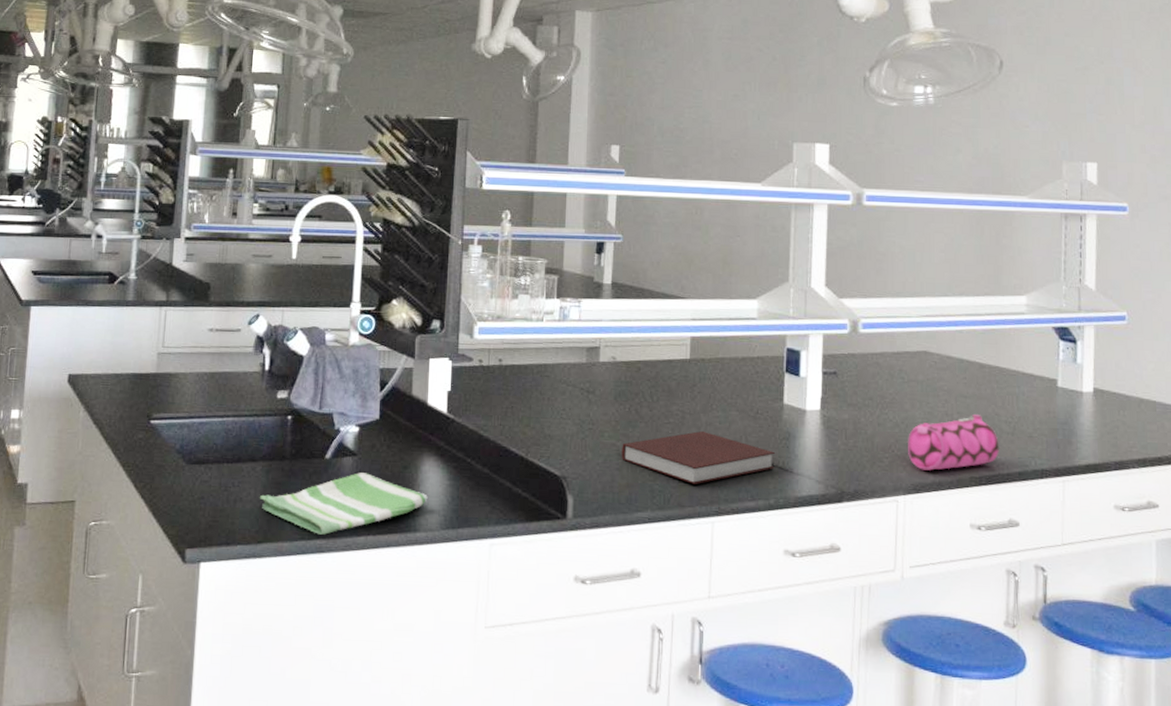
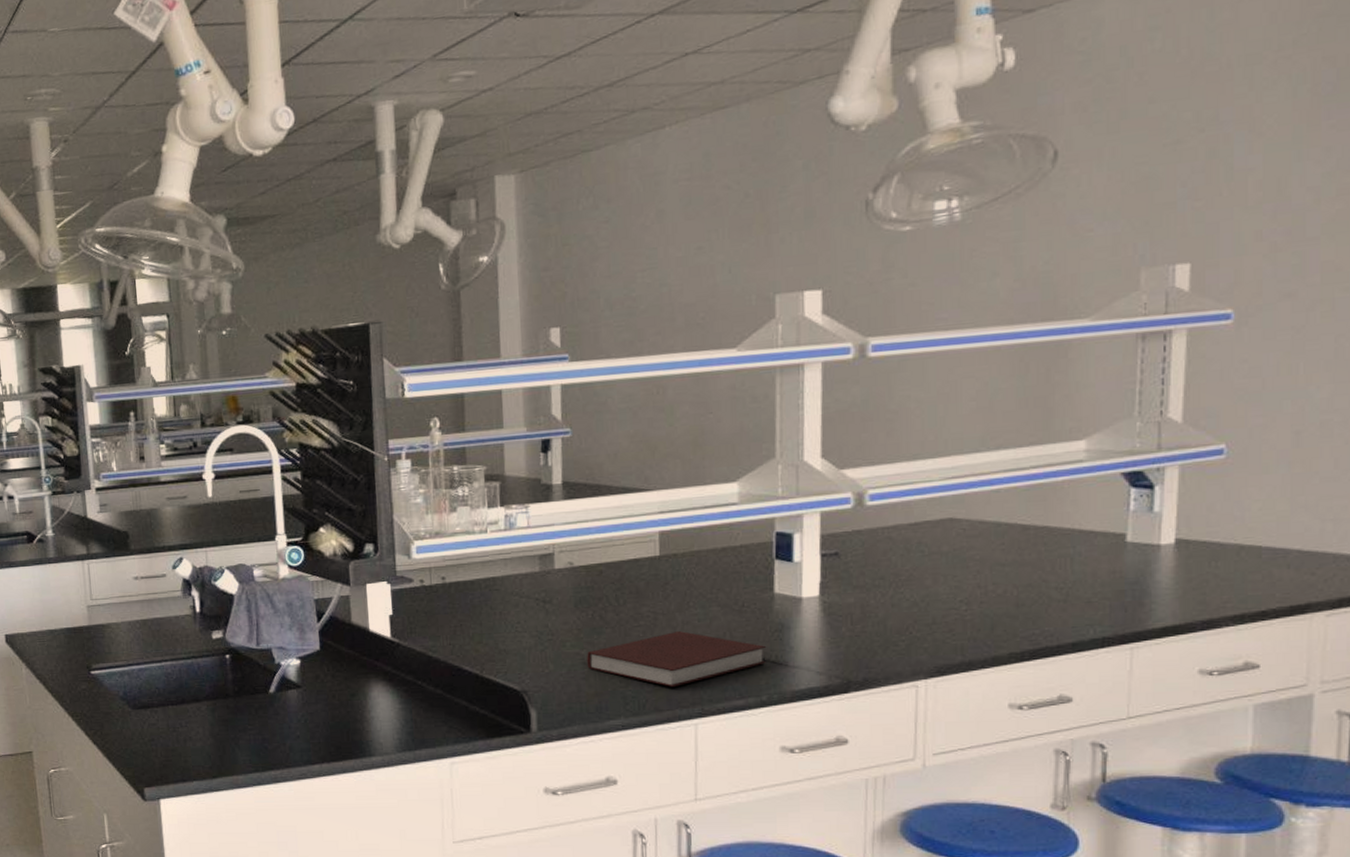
dish towel: present [259,473,428,535] -> none [208,703,380,766]
pencil case: present [908,415,1000,471] -> none [929,583,1049,651]

